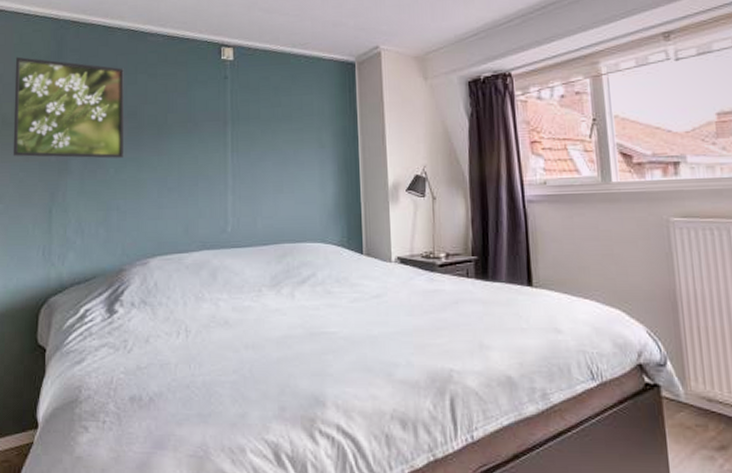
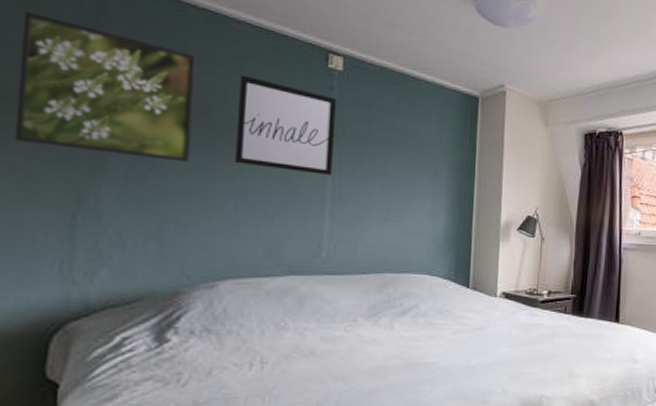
wall art: none [155,78,231,157] -> present [233,75,336,176]

